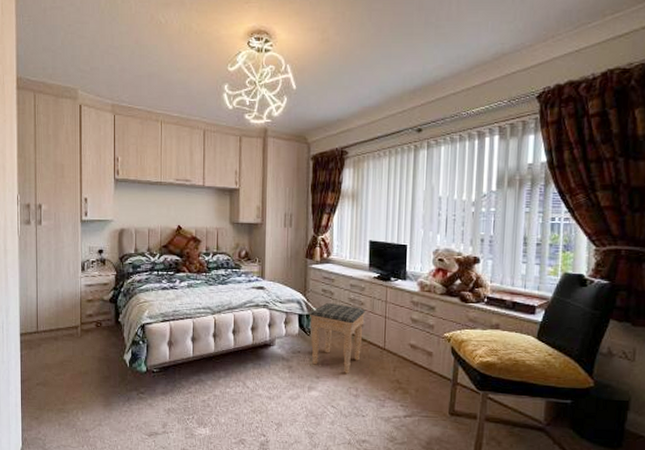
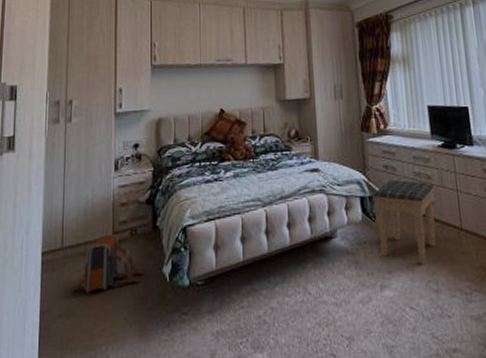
backpack: none [46,324,108,370] -> present [71,233,144,293]

